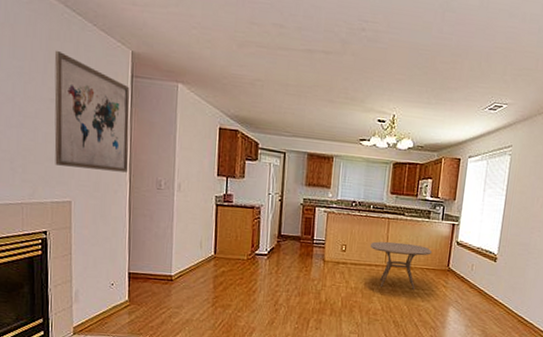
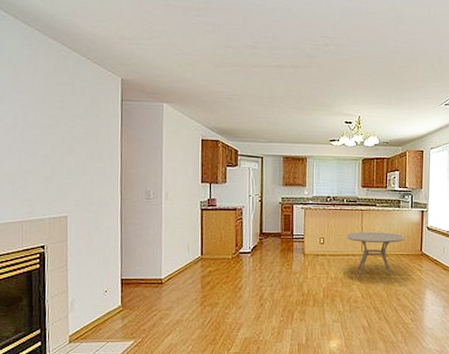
wall art: present [54,50,130,173] -> none [52,82,120,186]

